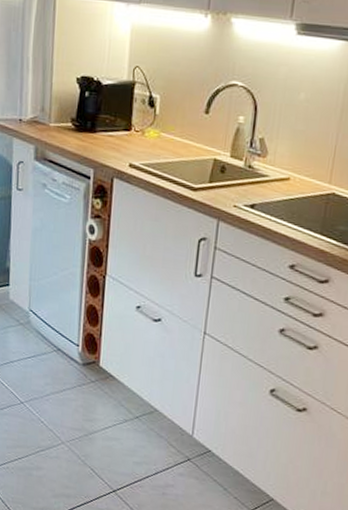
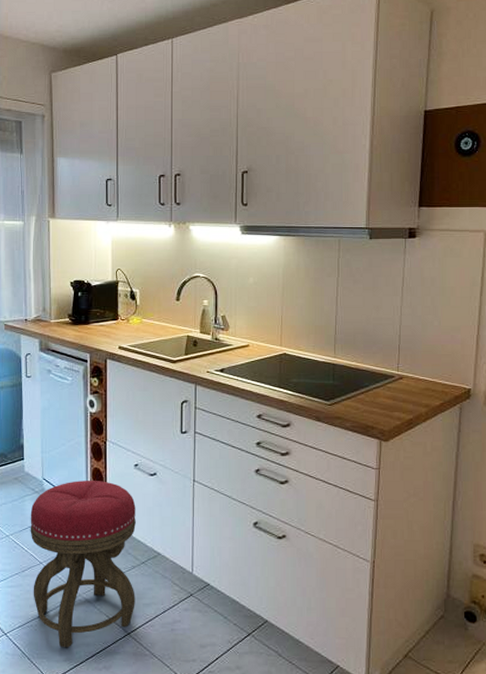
stool: none [11,316,134,497] -> present [30,481,136,648]

